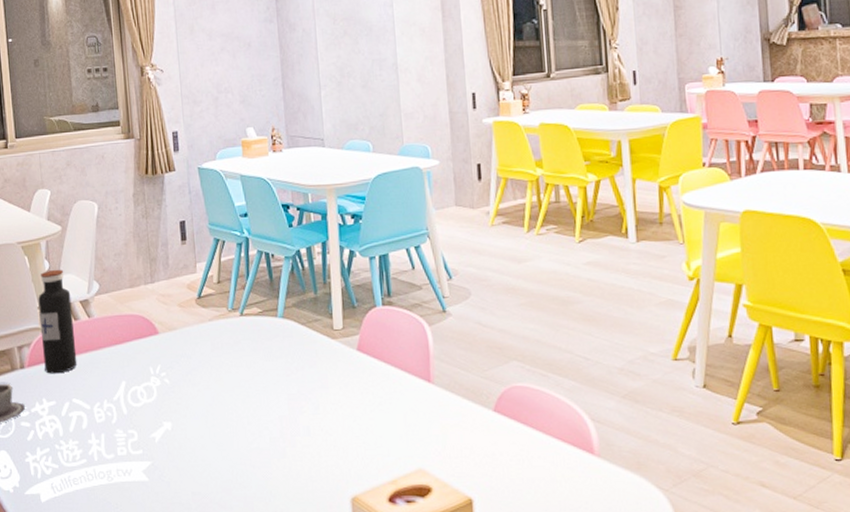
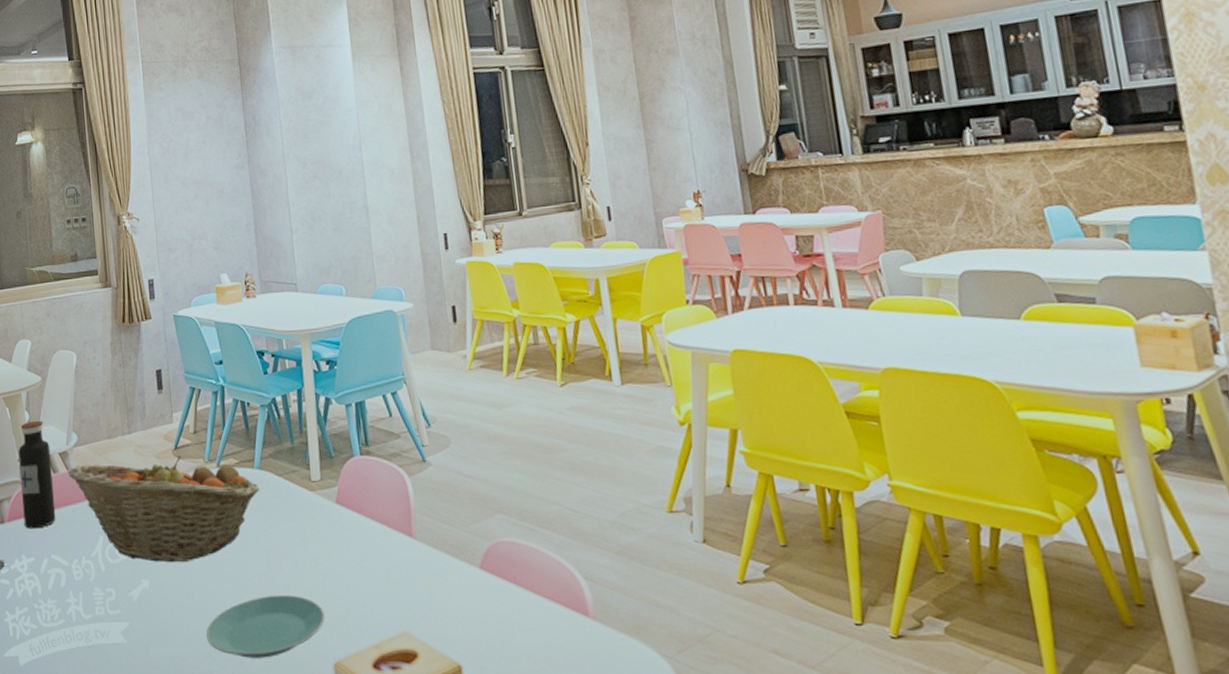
fruit basket: none [89,304,283,405] -> present [67,455,260,562]
plate: none [228,435,344,494] -> present [206,594,325,658]

